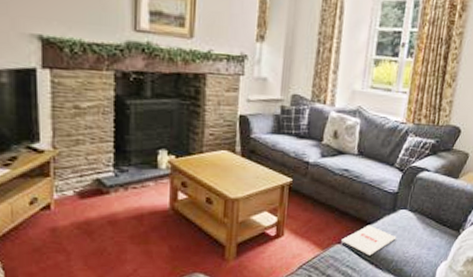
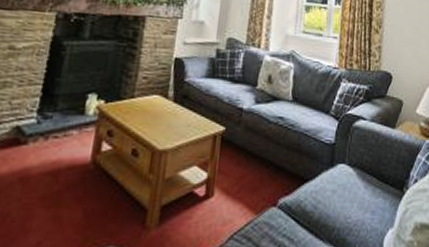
magazine: present [341,224,397,256] -> none [277,182,337,222]

